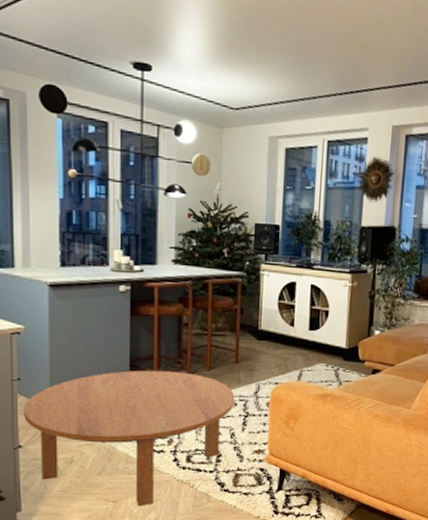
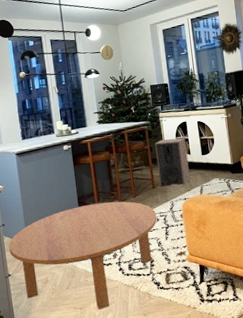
speaker: none [245,300,291,365] -> present [155,138,191,188]

